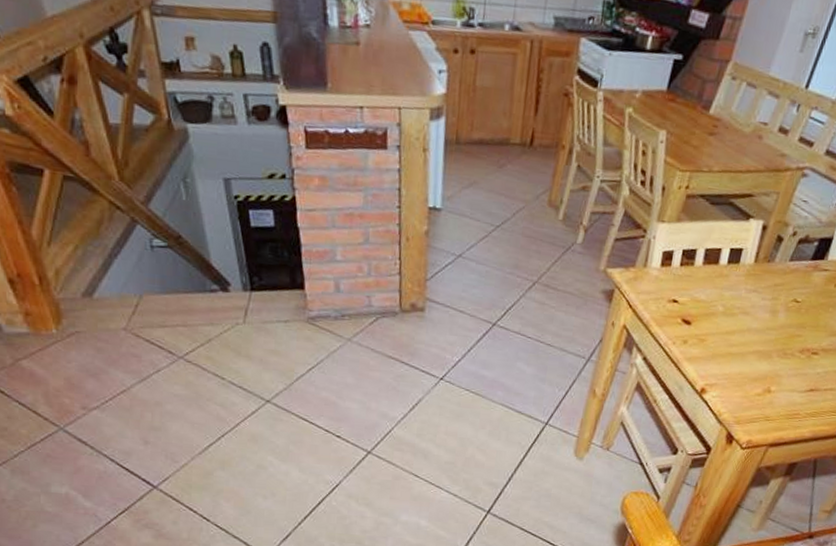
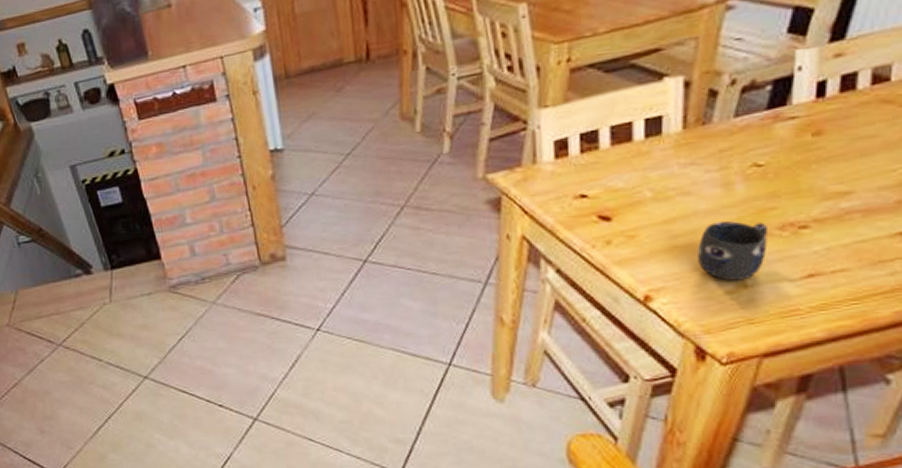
mug: none [742,339,794,387] -> present [696,221,769,281]

